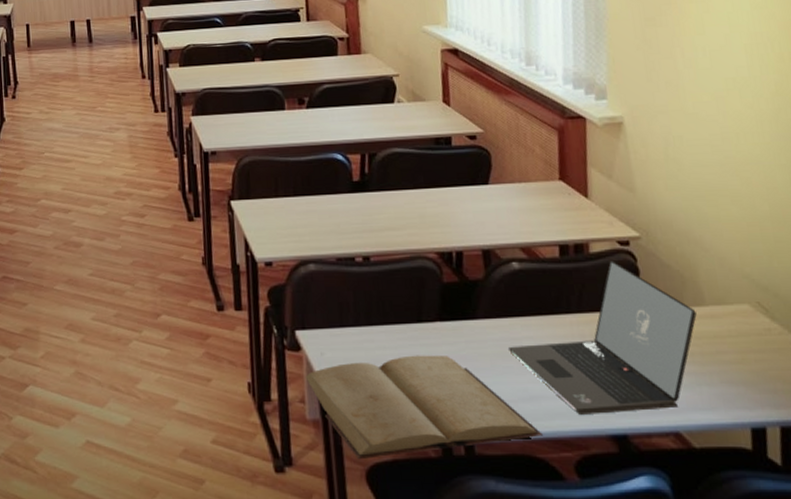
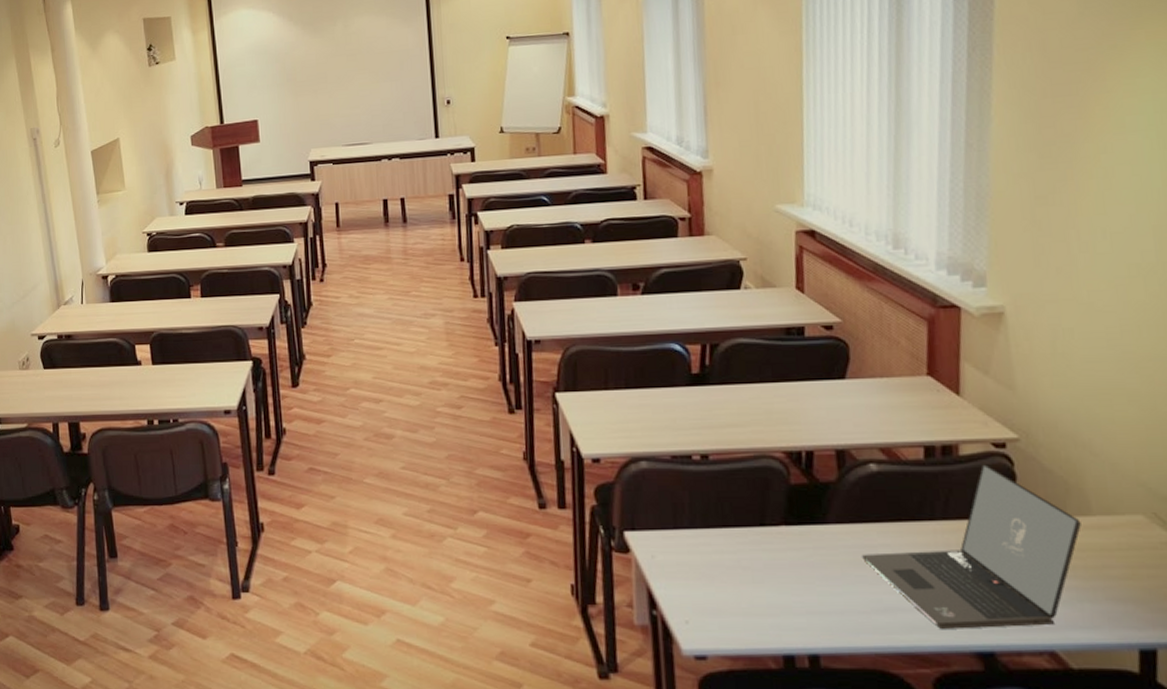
book: present [305,355,544,460] -> none [634,560,899,669]

